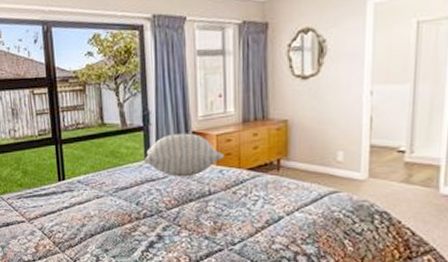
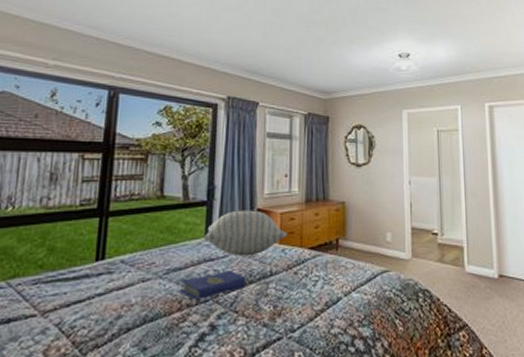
hardcover book: none [128,189,186,214] -> present [179,269,245,299]

